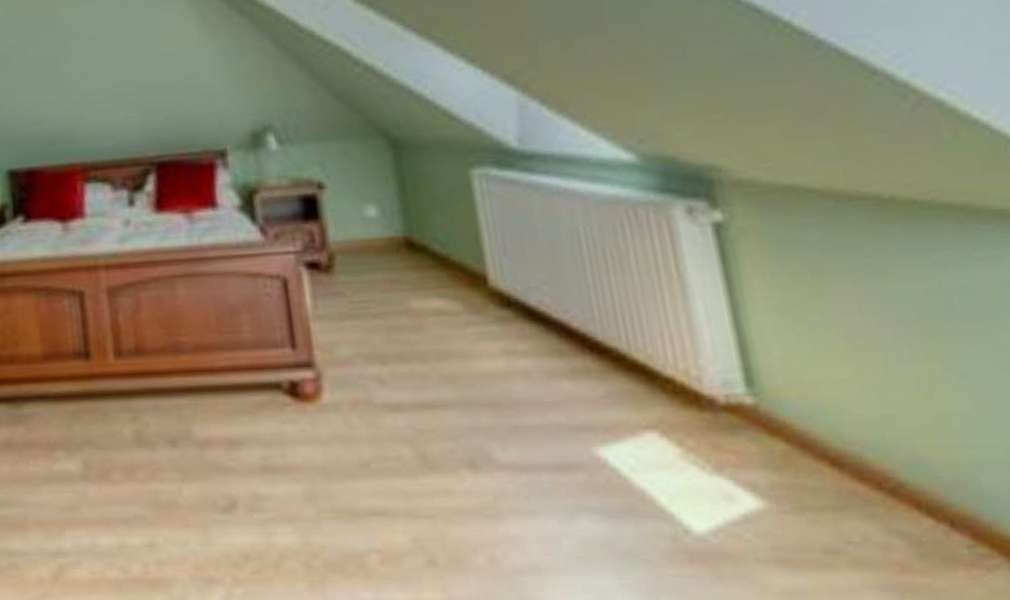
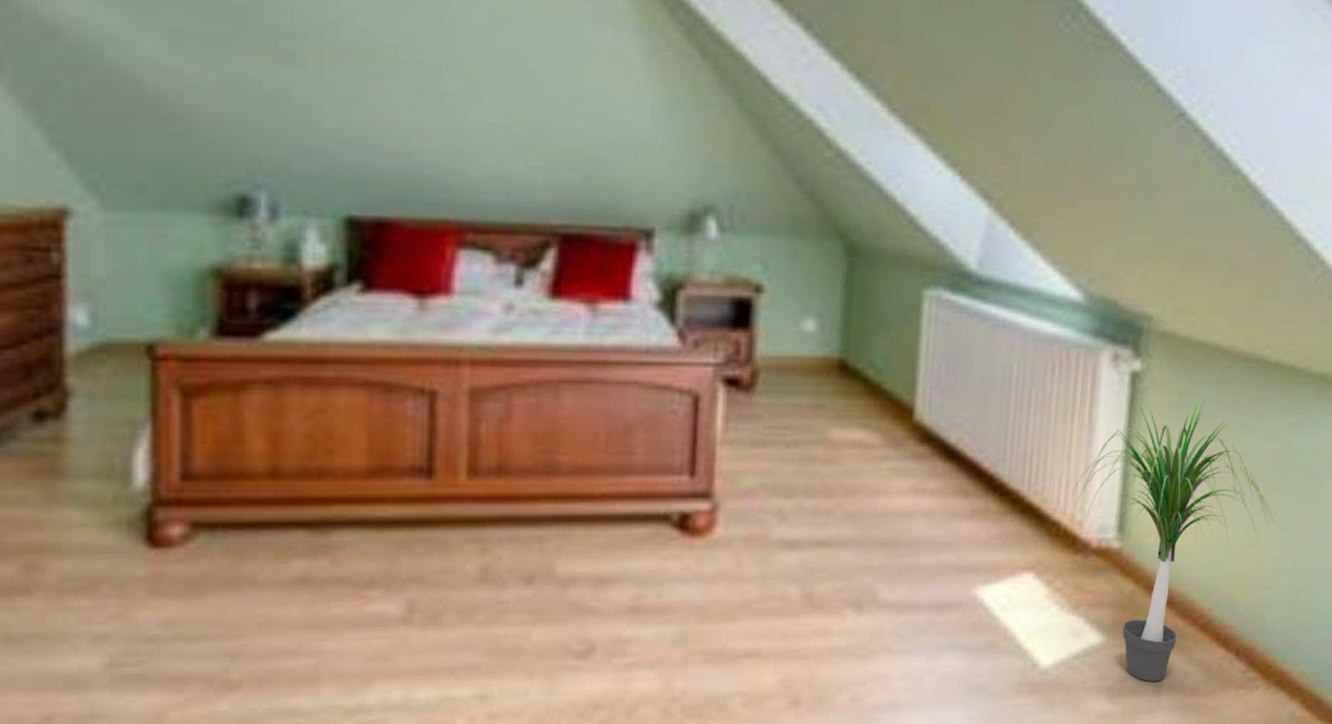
potted plant: none [679,241,953,554] -> present [1072,398,1275,681]

